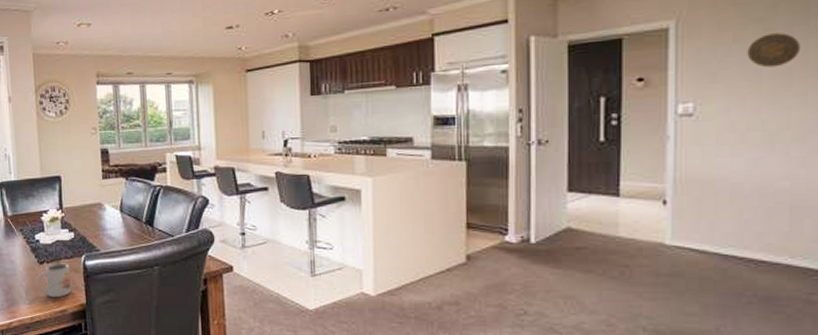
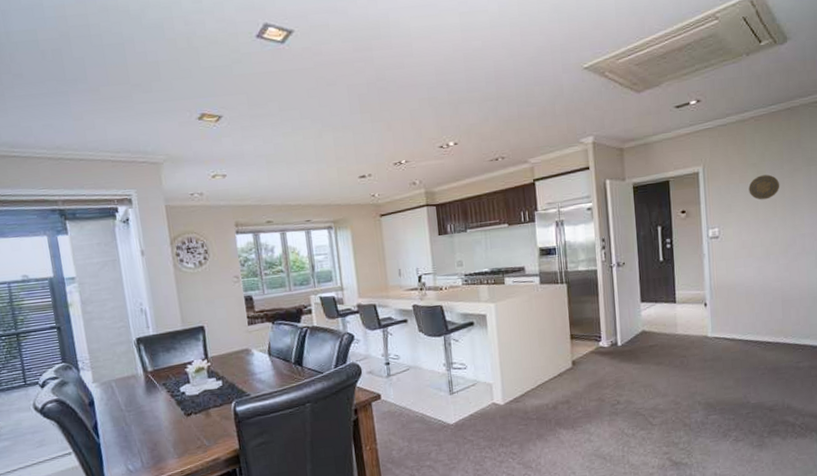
mug: present [36,263,71,298] -> none [184,411,223,448]

